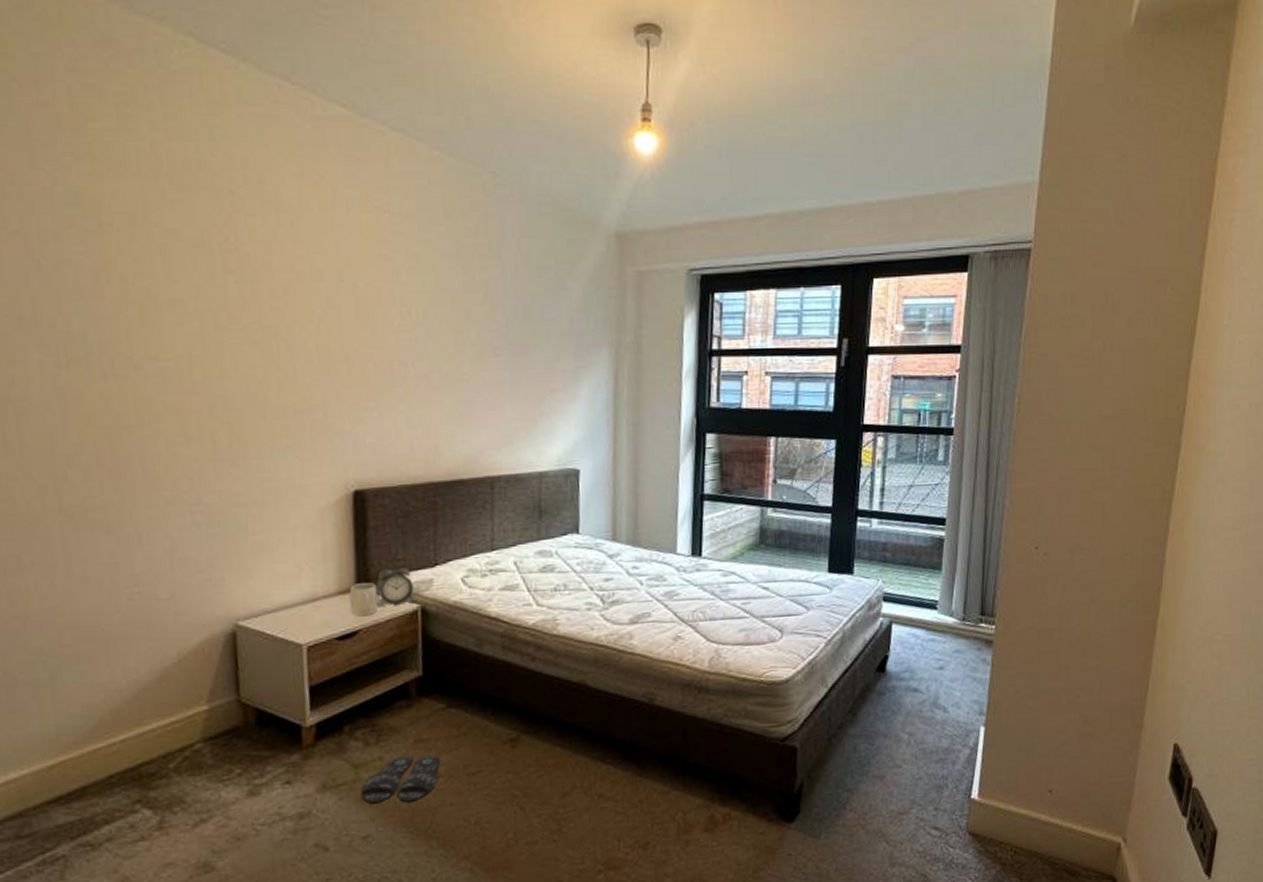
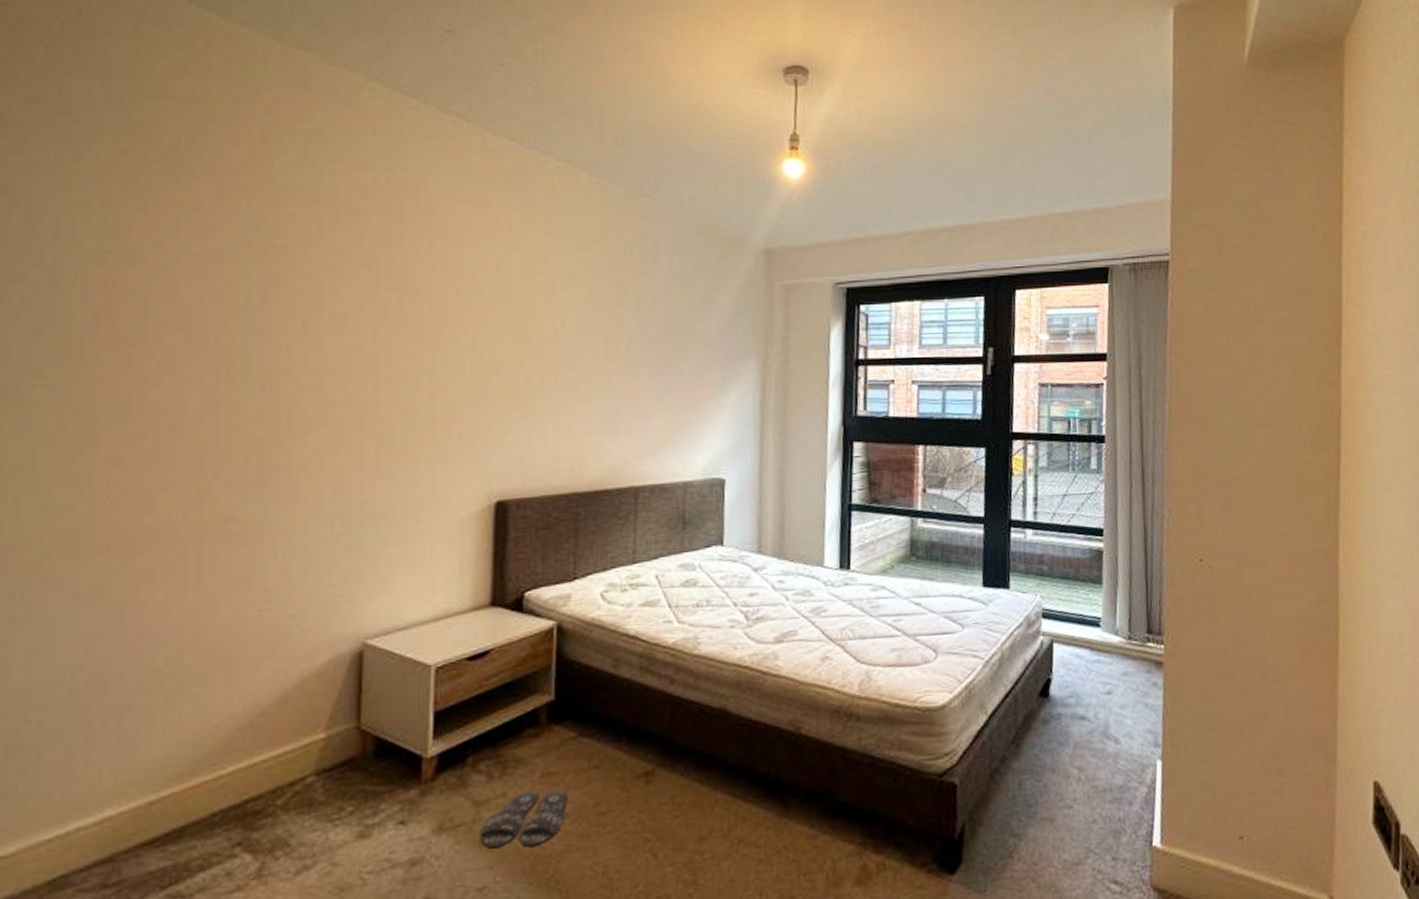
mug: present [349,582,378,617] -> none [483,598,513,635]
alarm clock: present [375,566,414,607] -> none [511,580,551,625]

